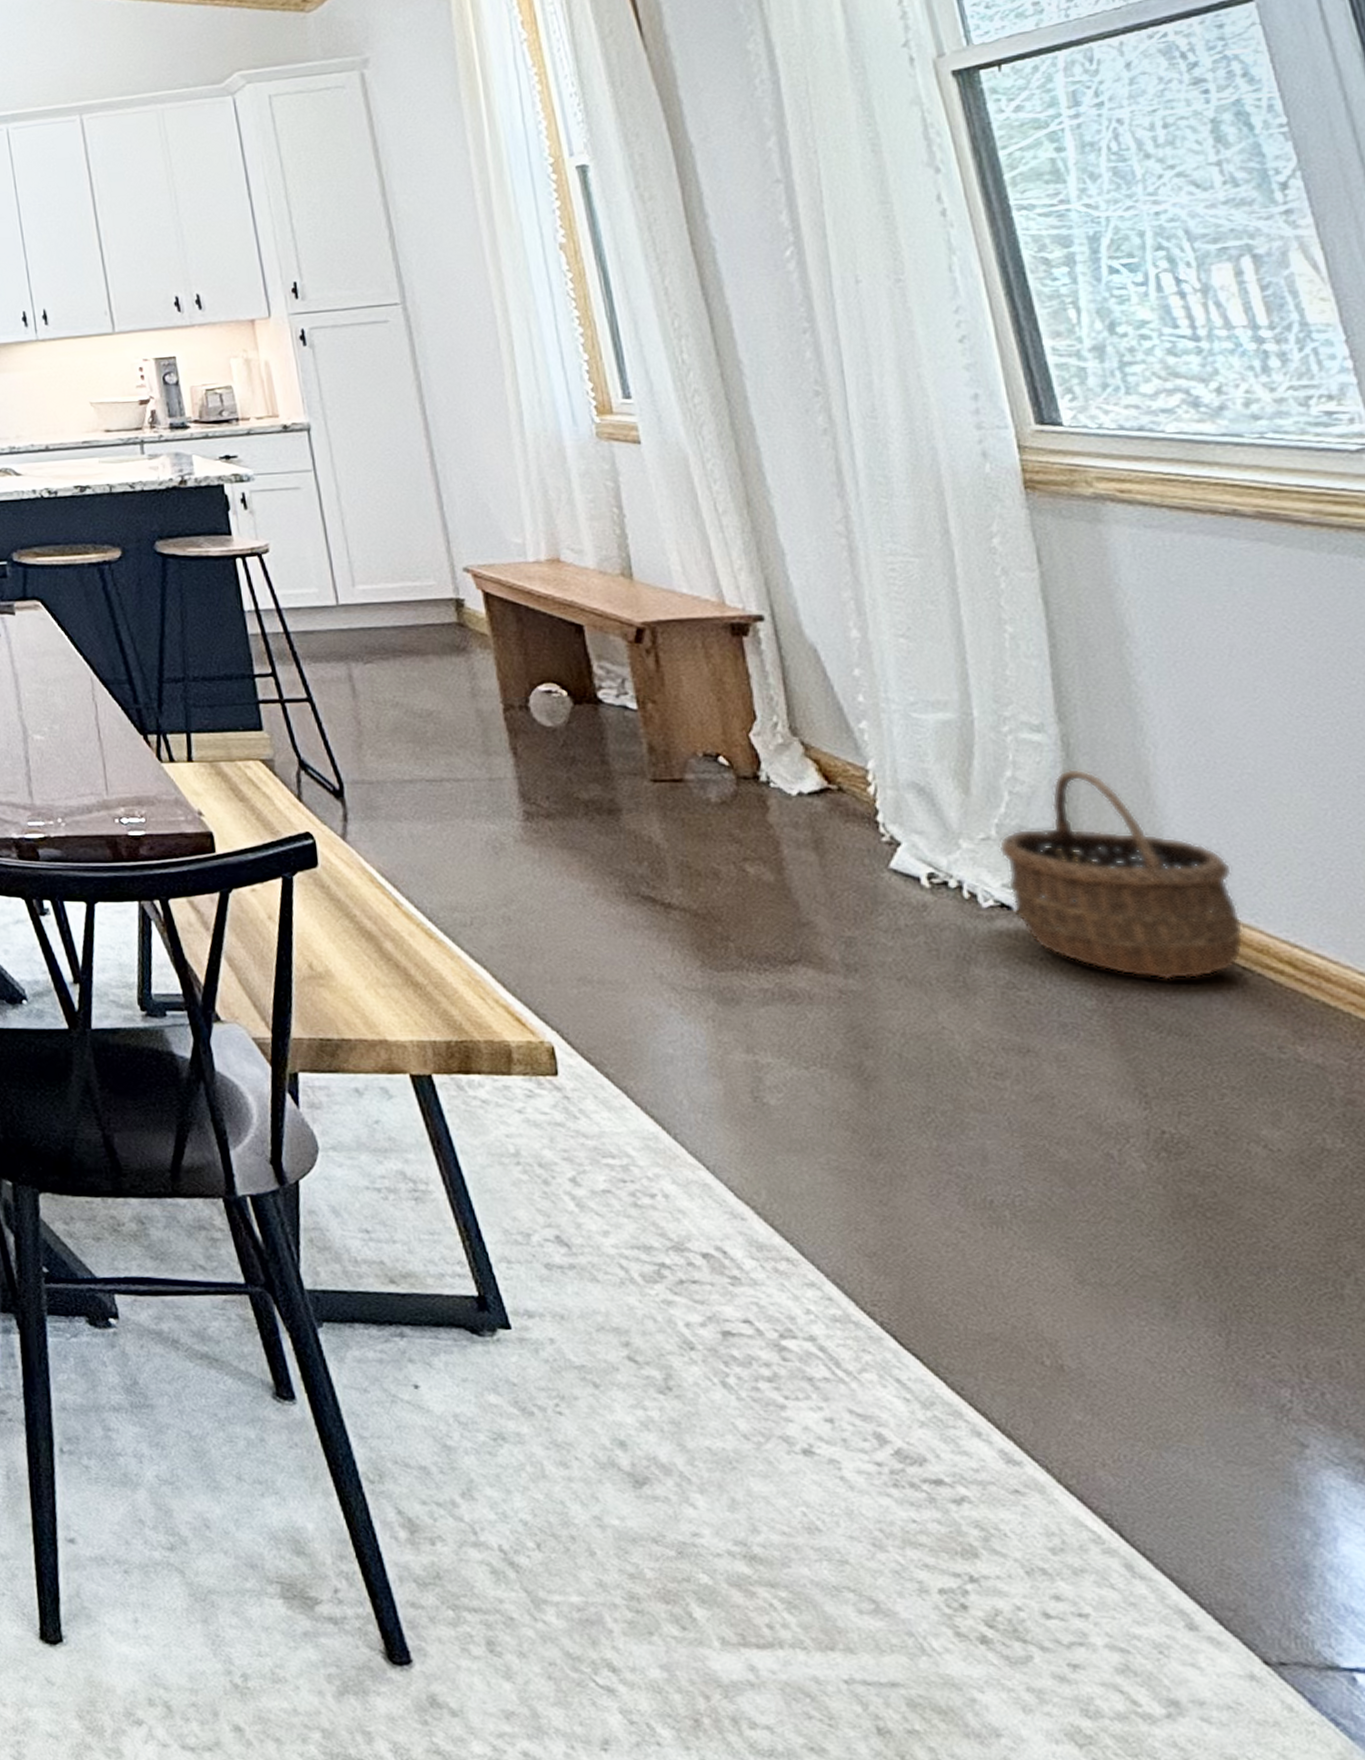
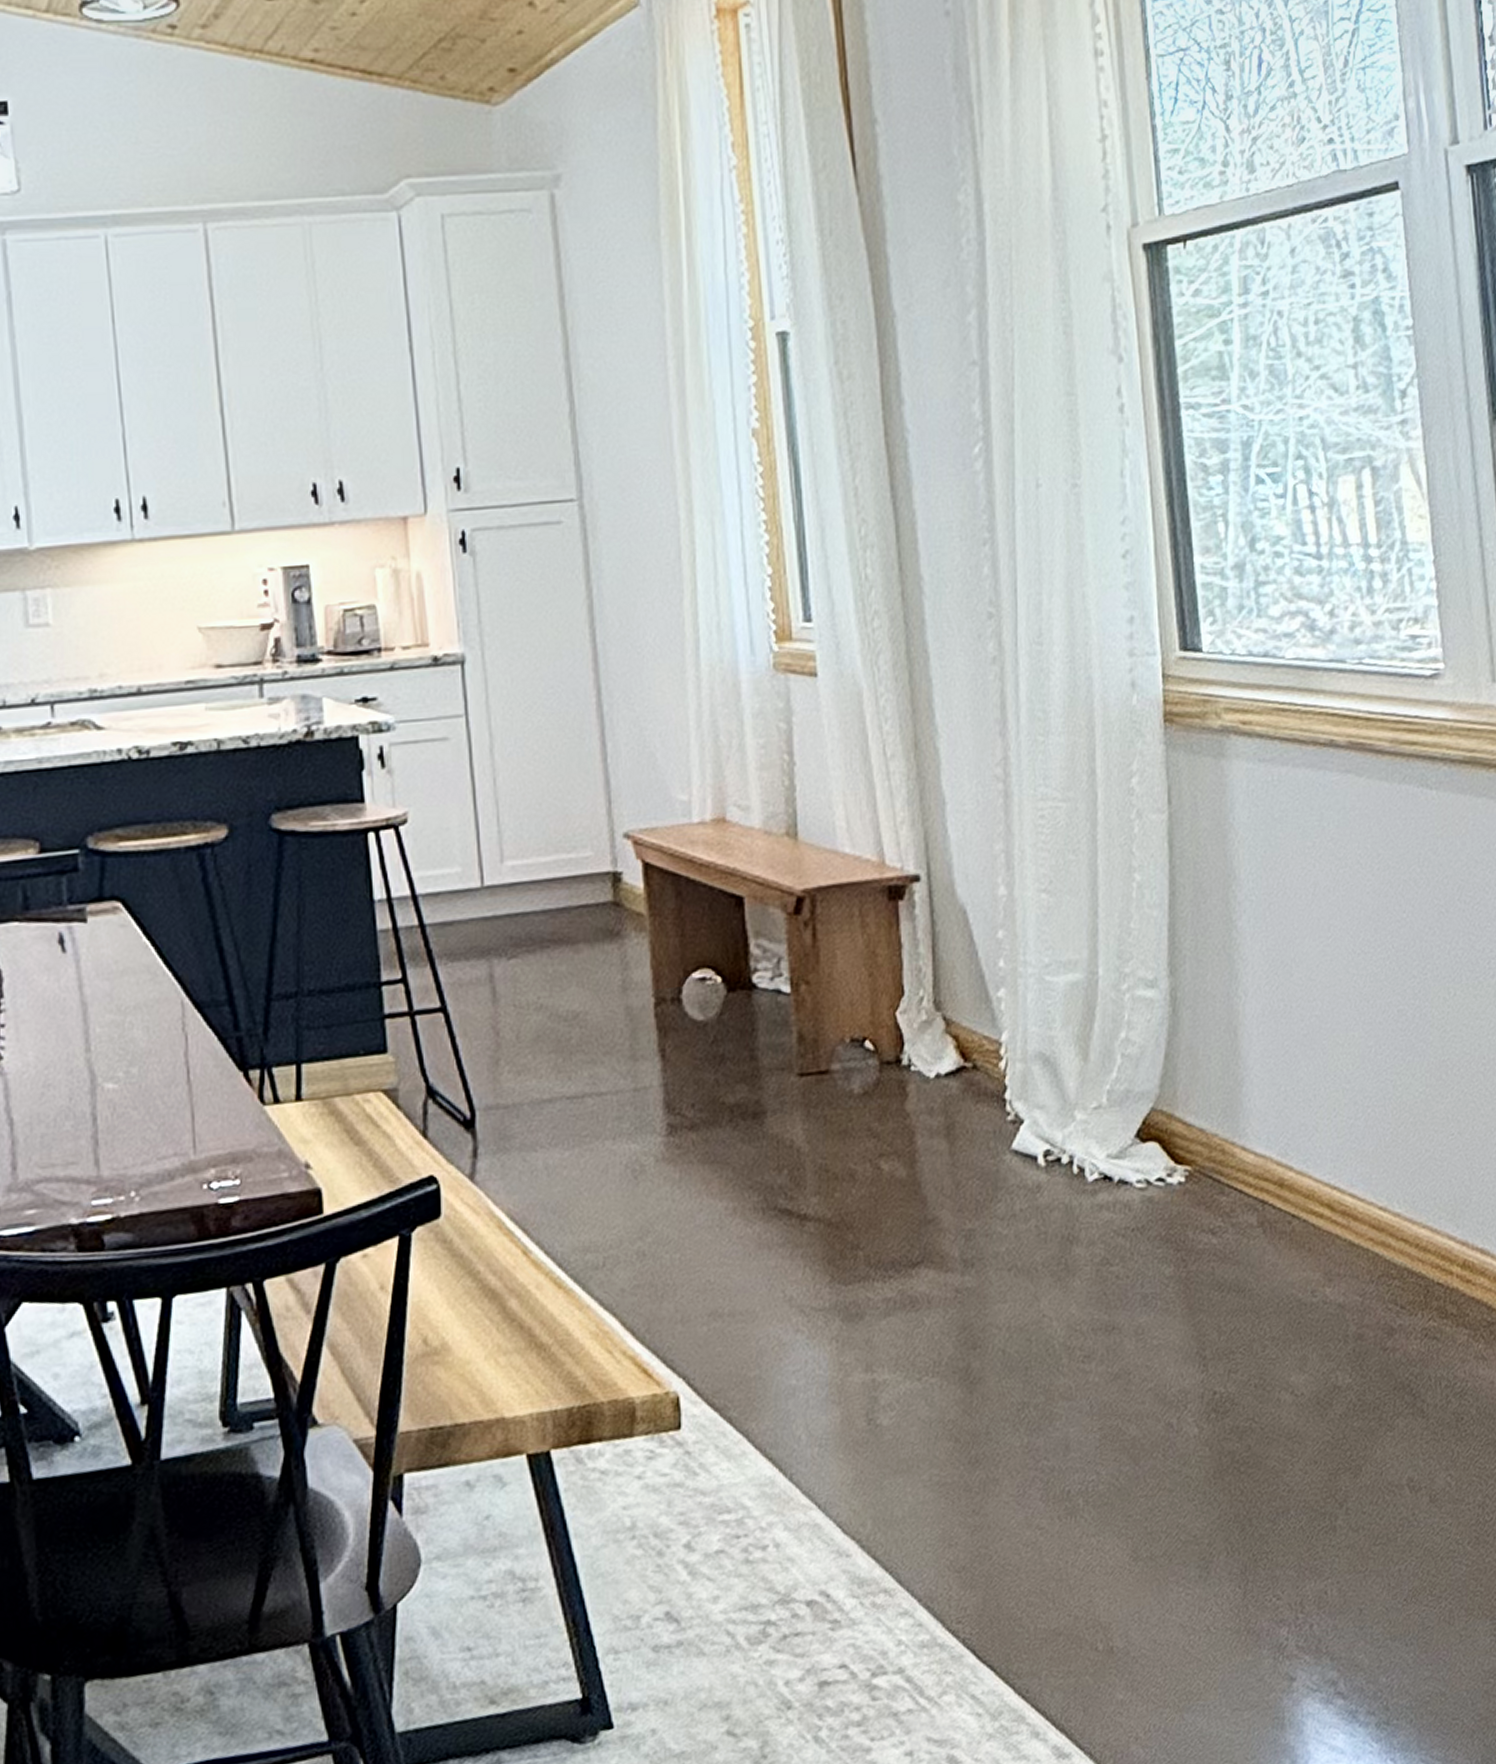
wicker basket: present [998,769,1244,980] -> none [1108,1024,1297,1237]

